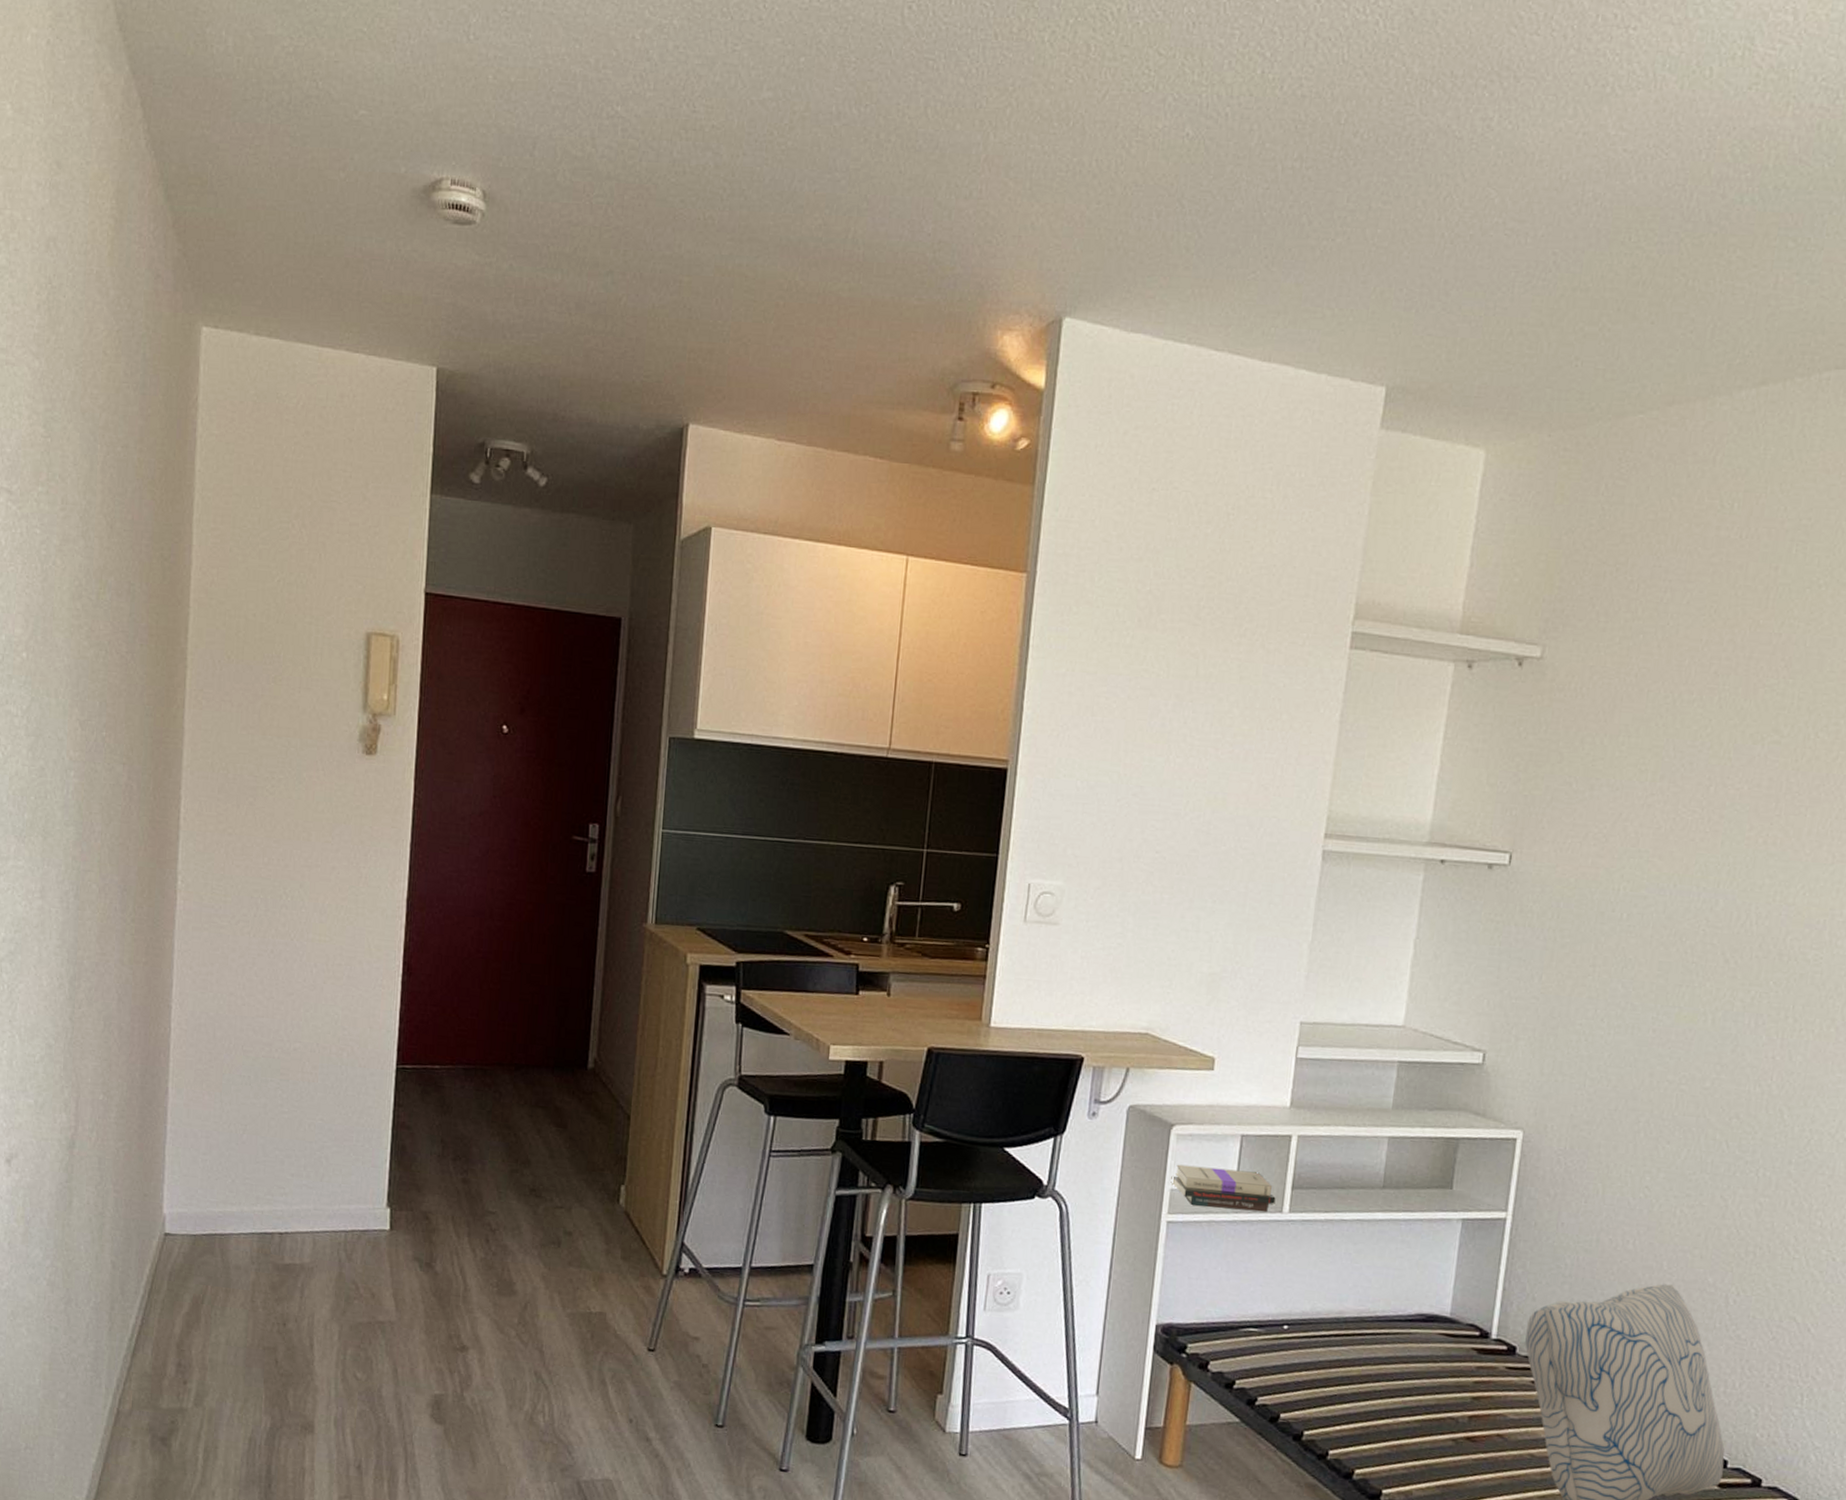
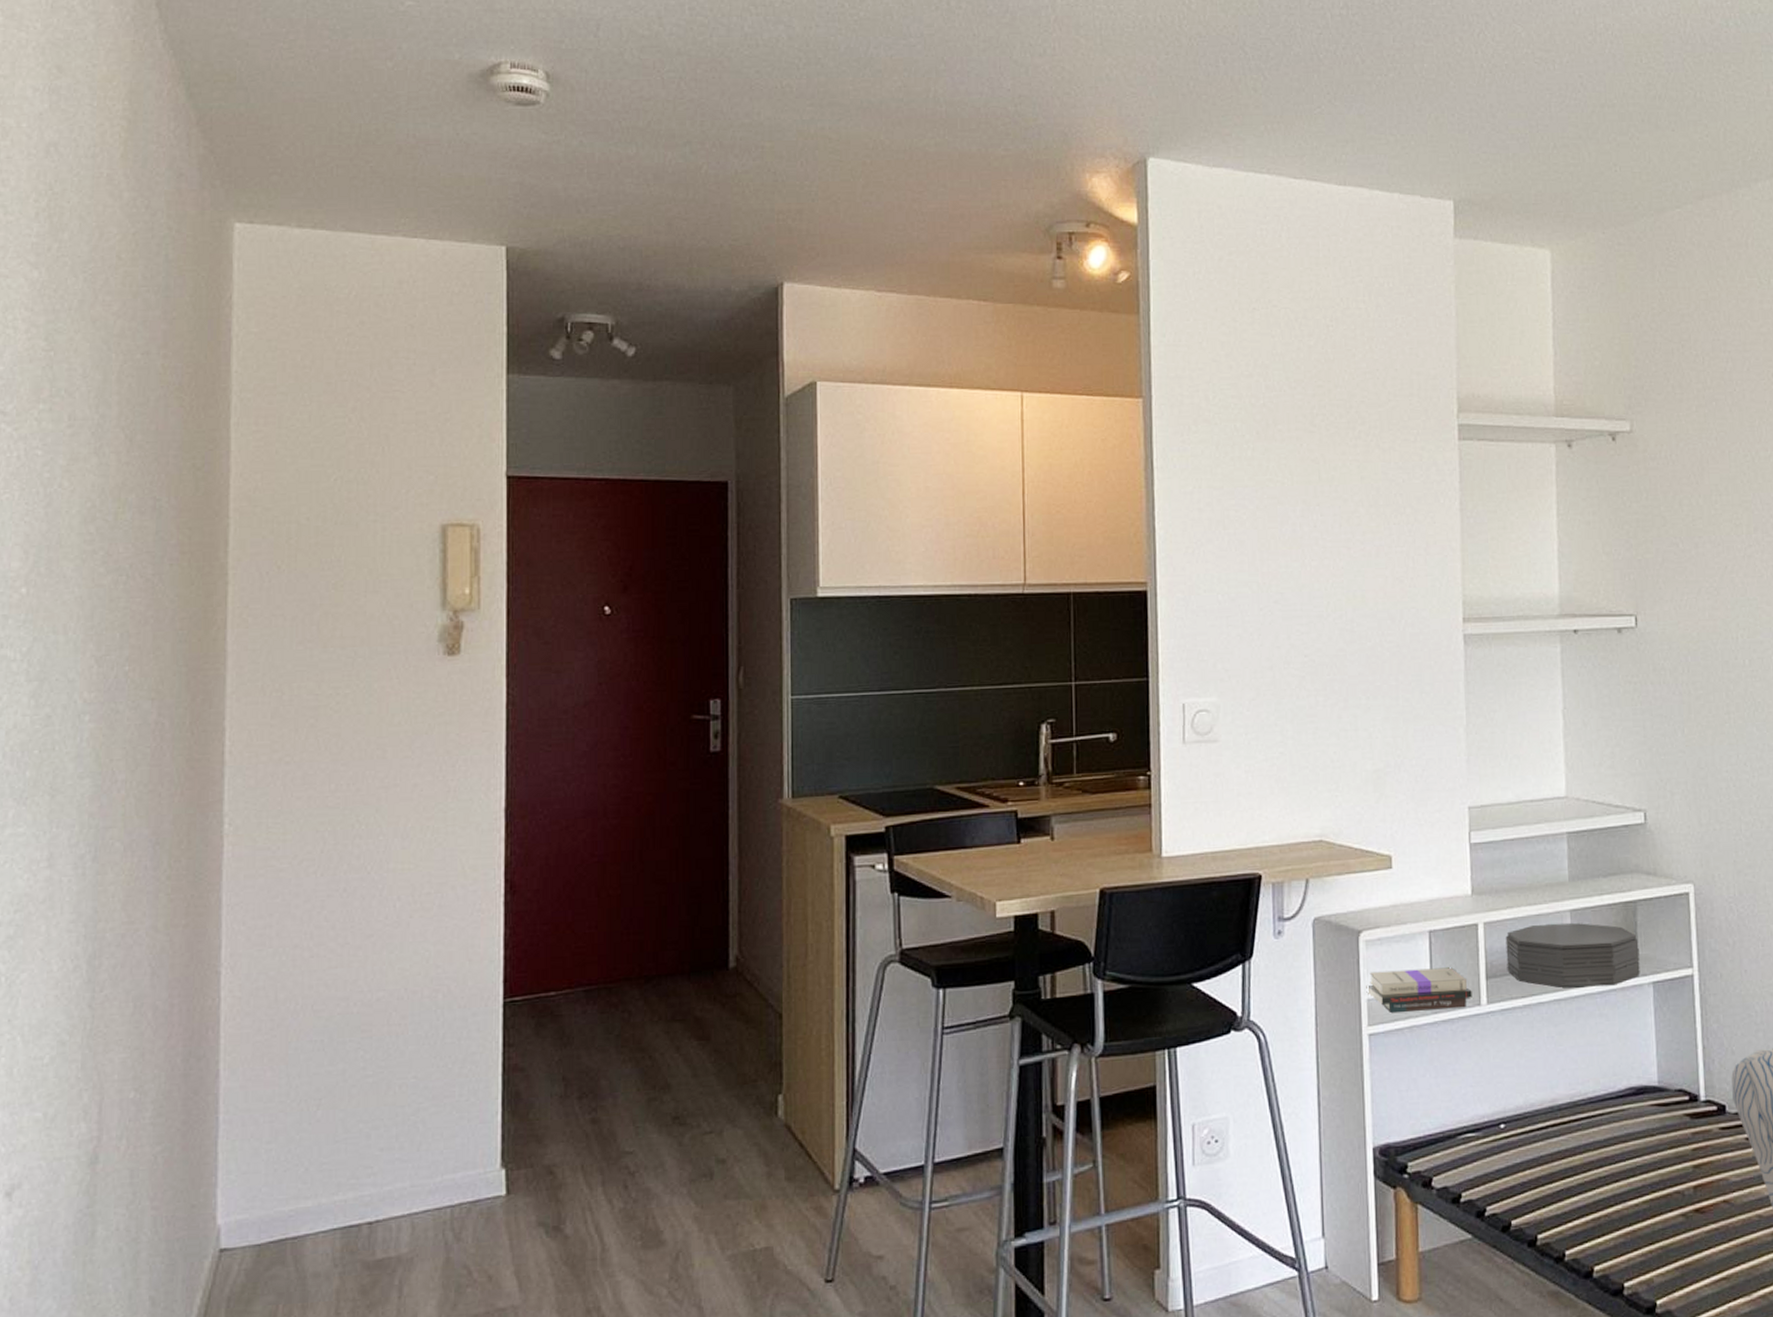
decorative box: none [1314,1145,1454,1216] -> present [1505,923,1640,987]

